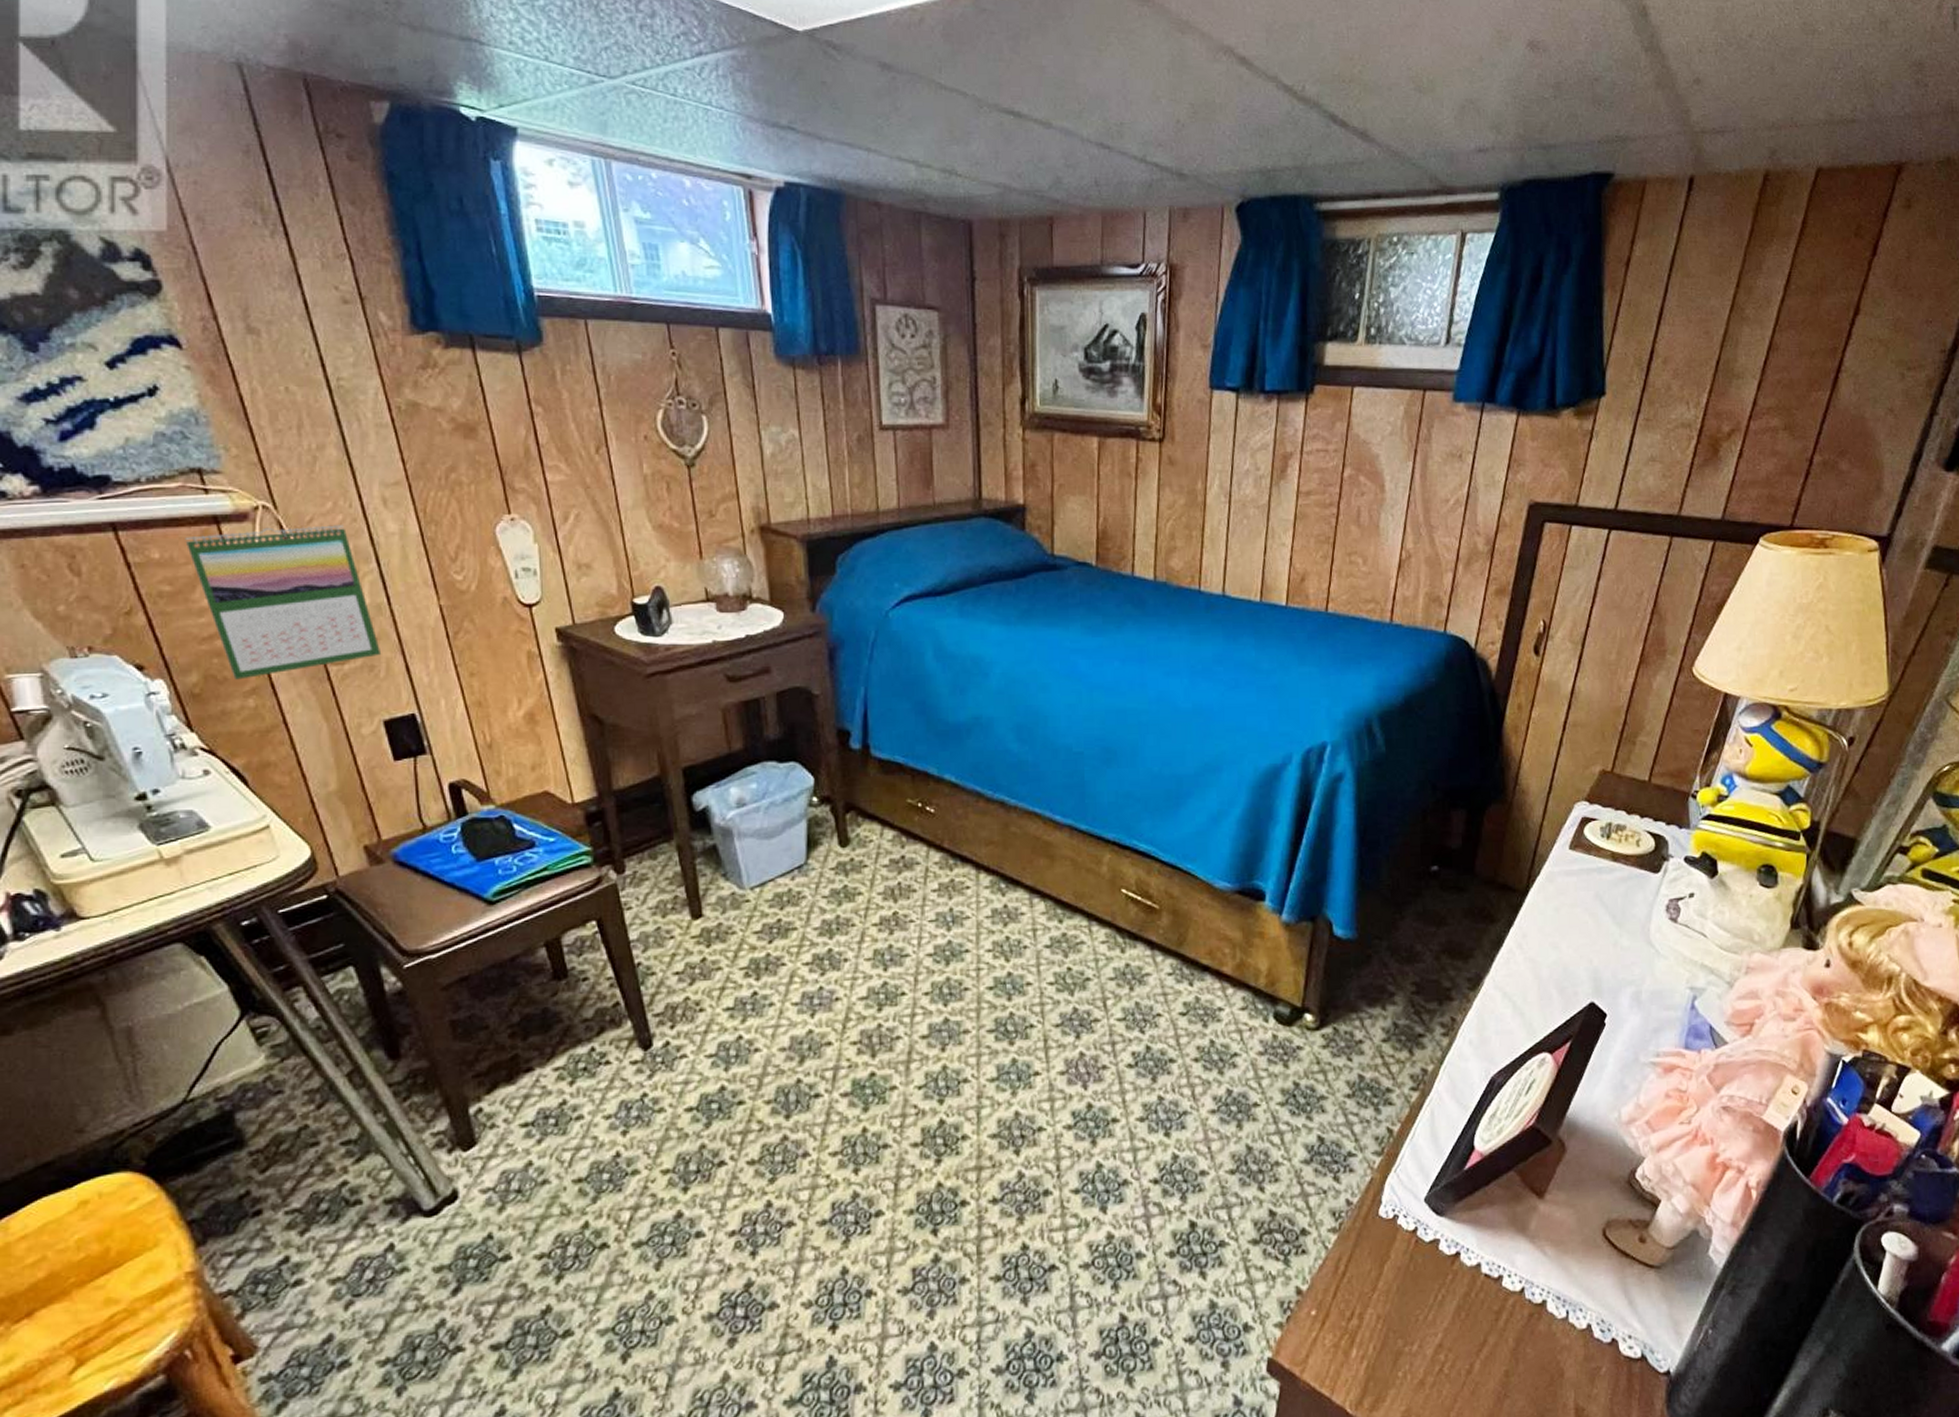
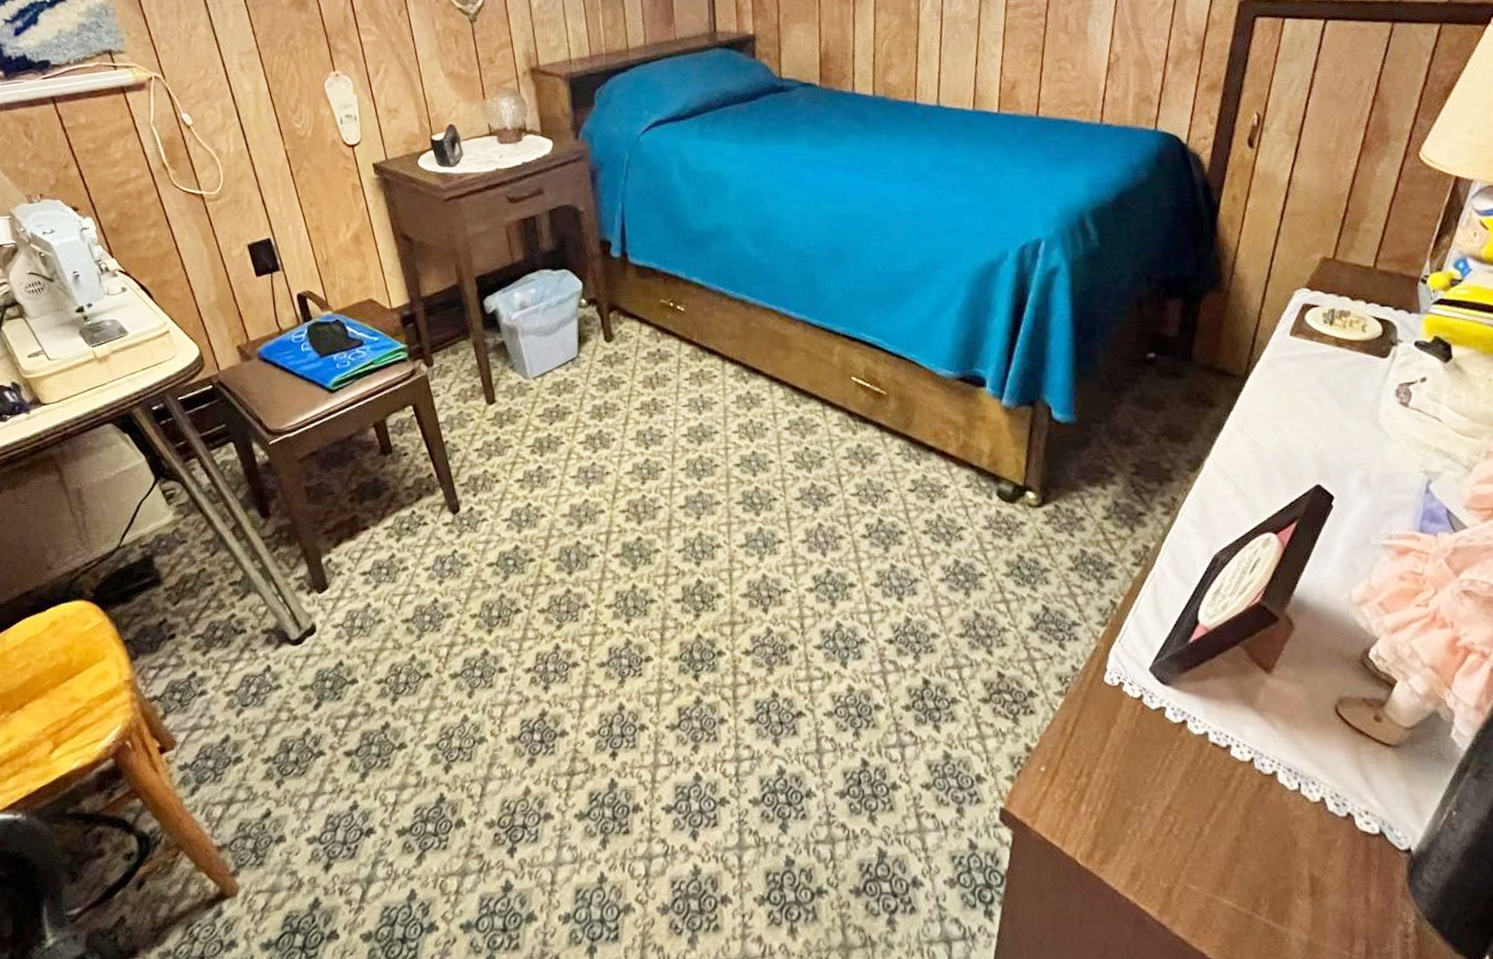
calendar: present [185,525,382,680] -> none [102,88,244,216]

